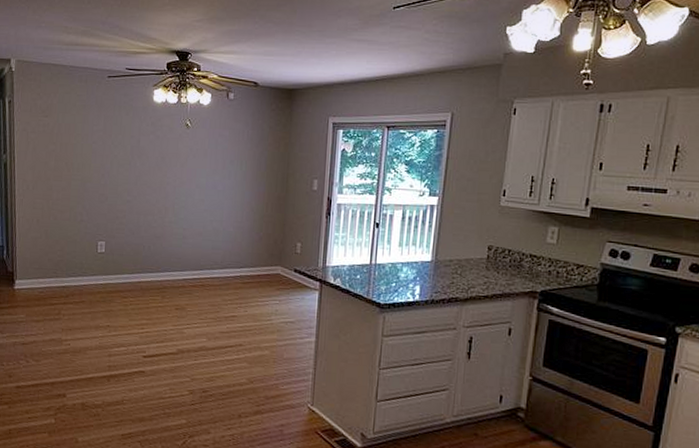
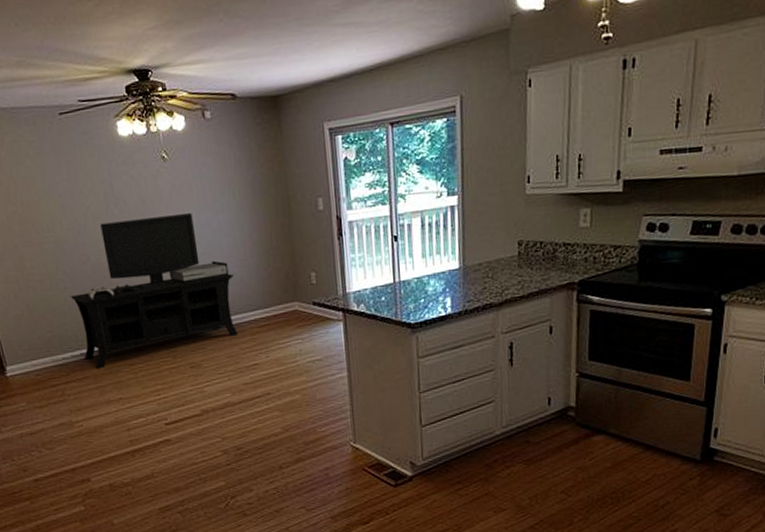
media console: none [84,171,229,296] -> present [70,213,238,368]

